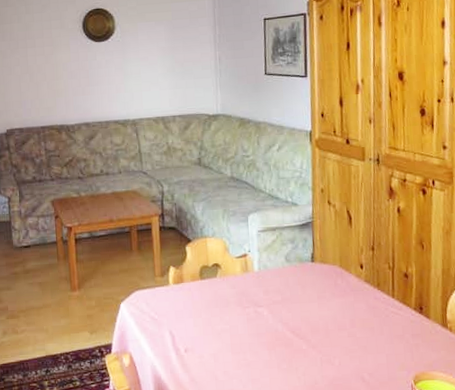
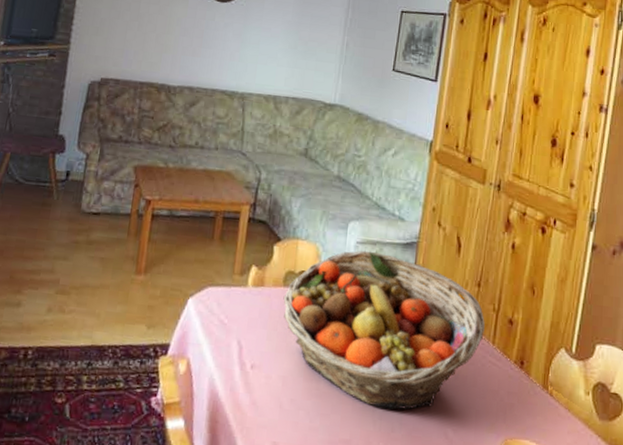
fruit basket: none [202,236,384,366] -> present [283,250,485,410]

